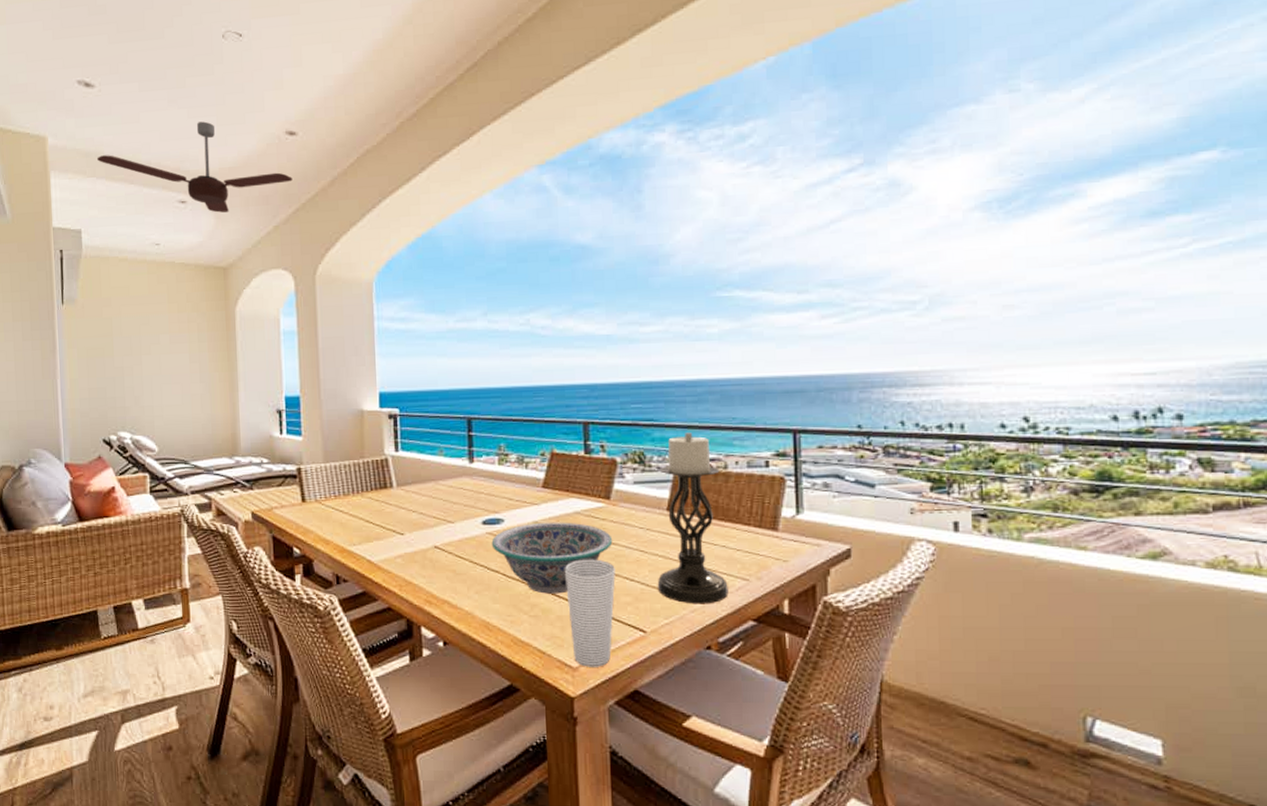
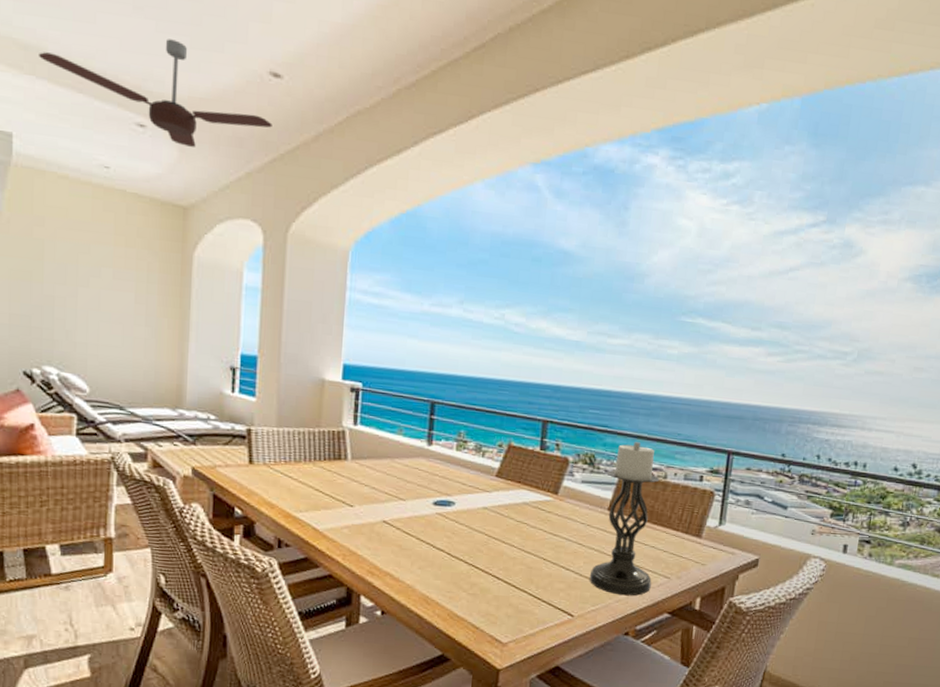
decorative bowl: present [491,522,613,594] -> none [440,508,555,576]
cup: present [564,559,616,667] -> none [504,546,554,644]

